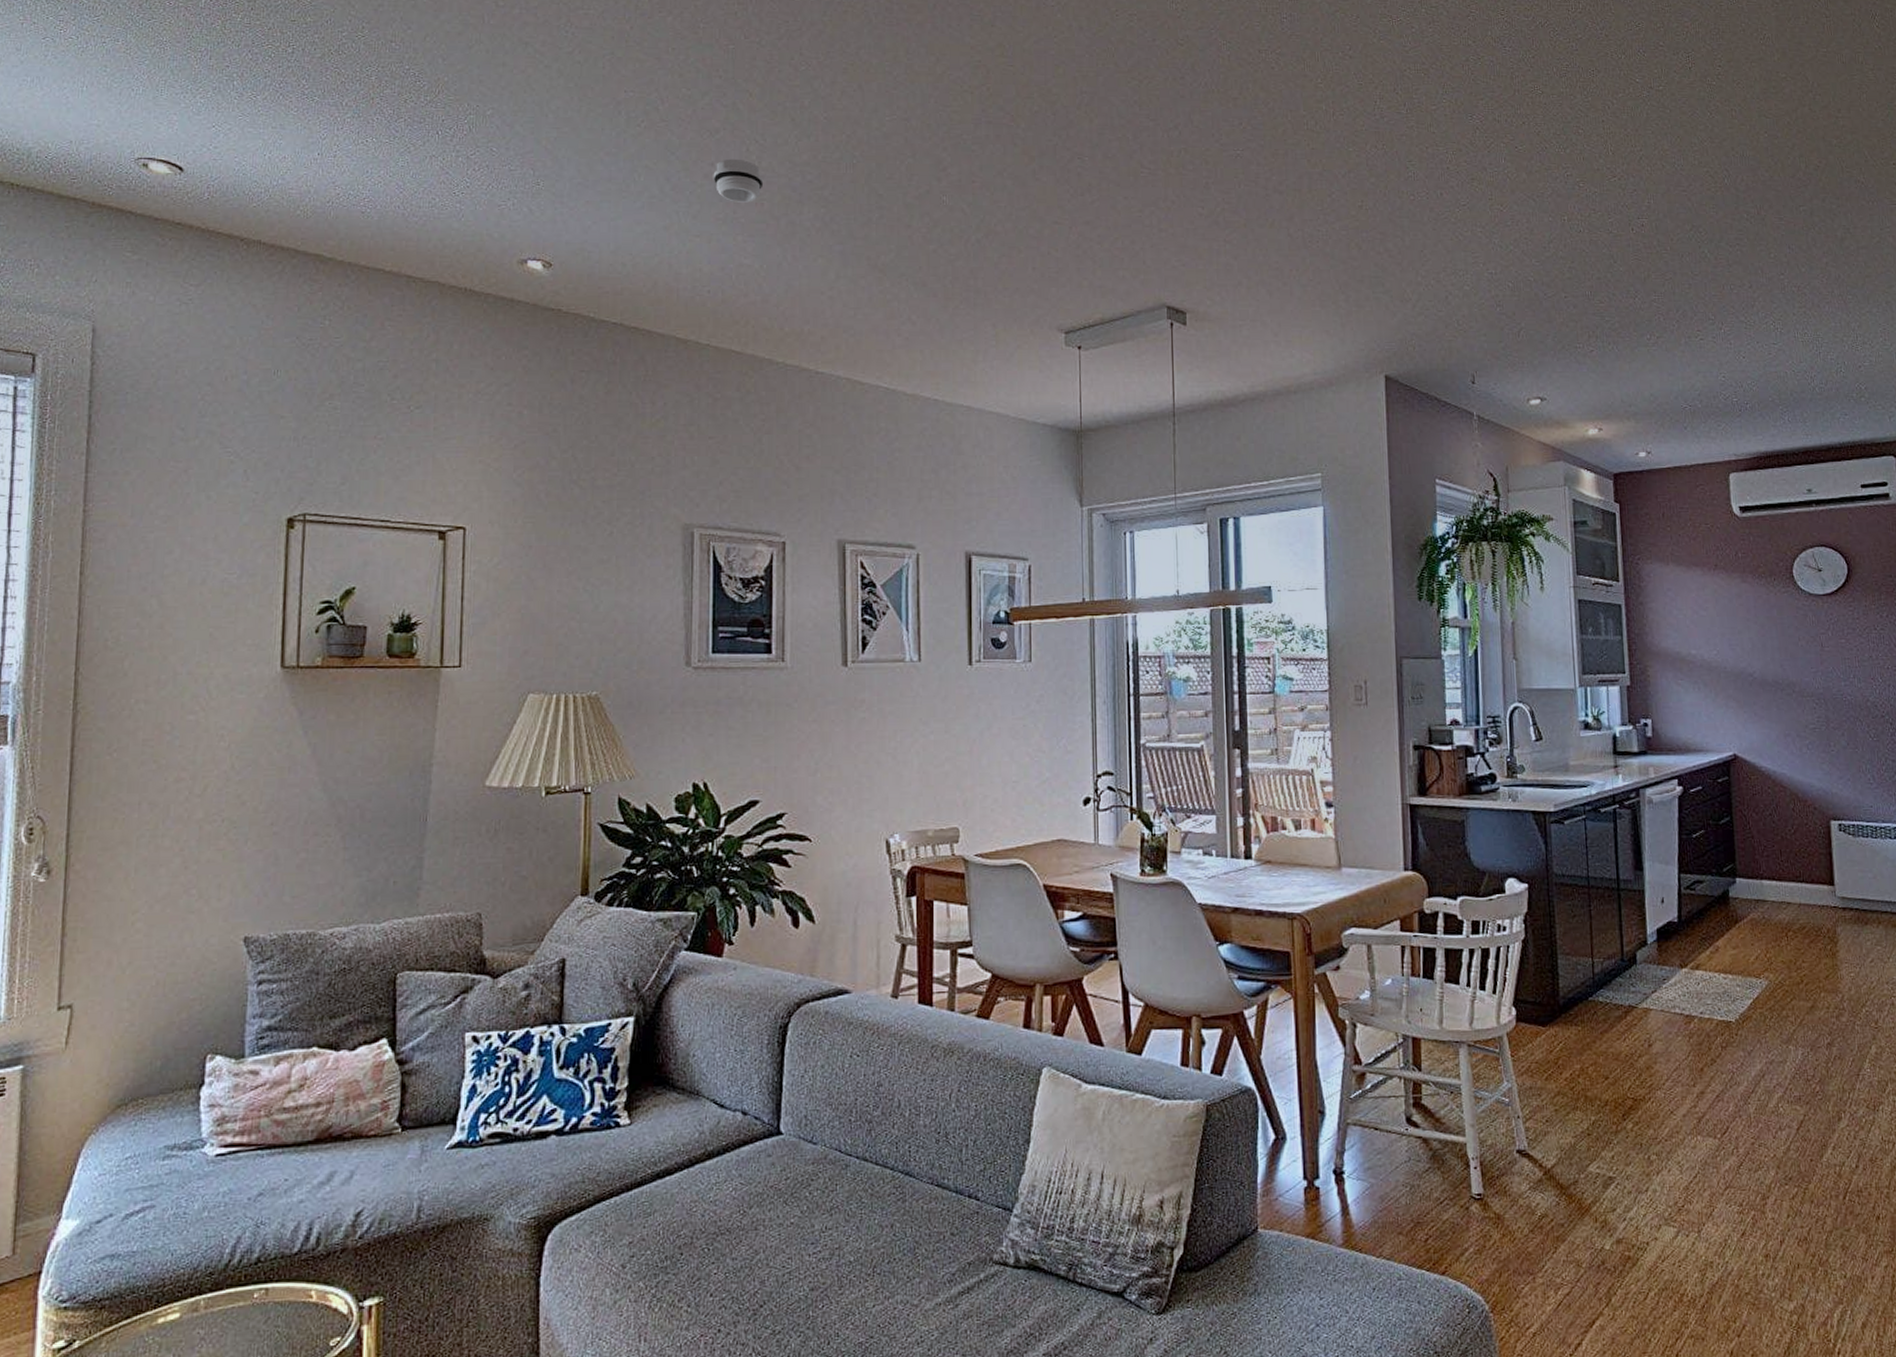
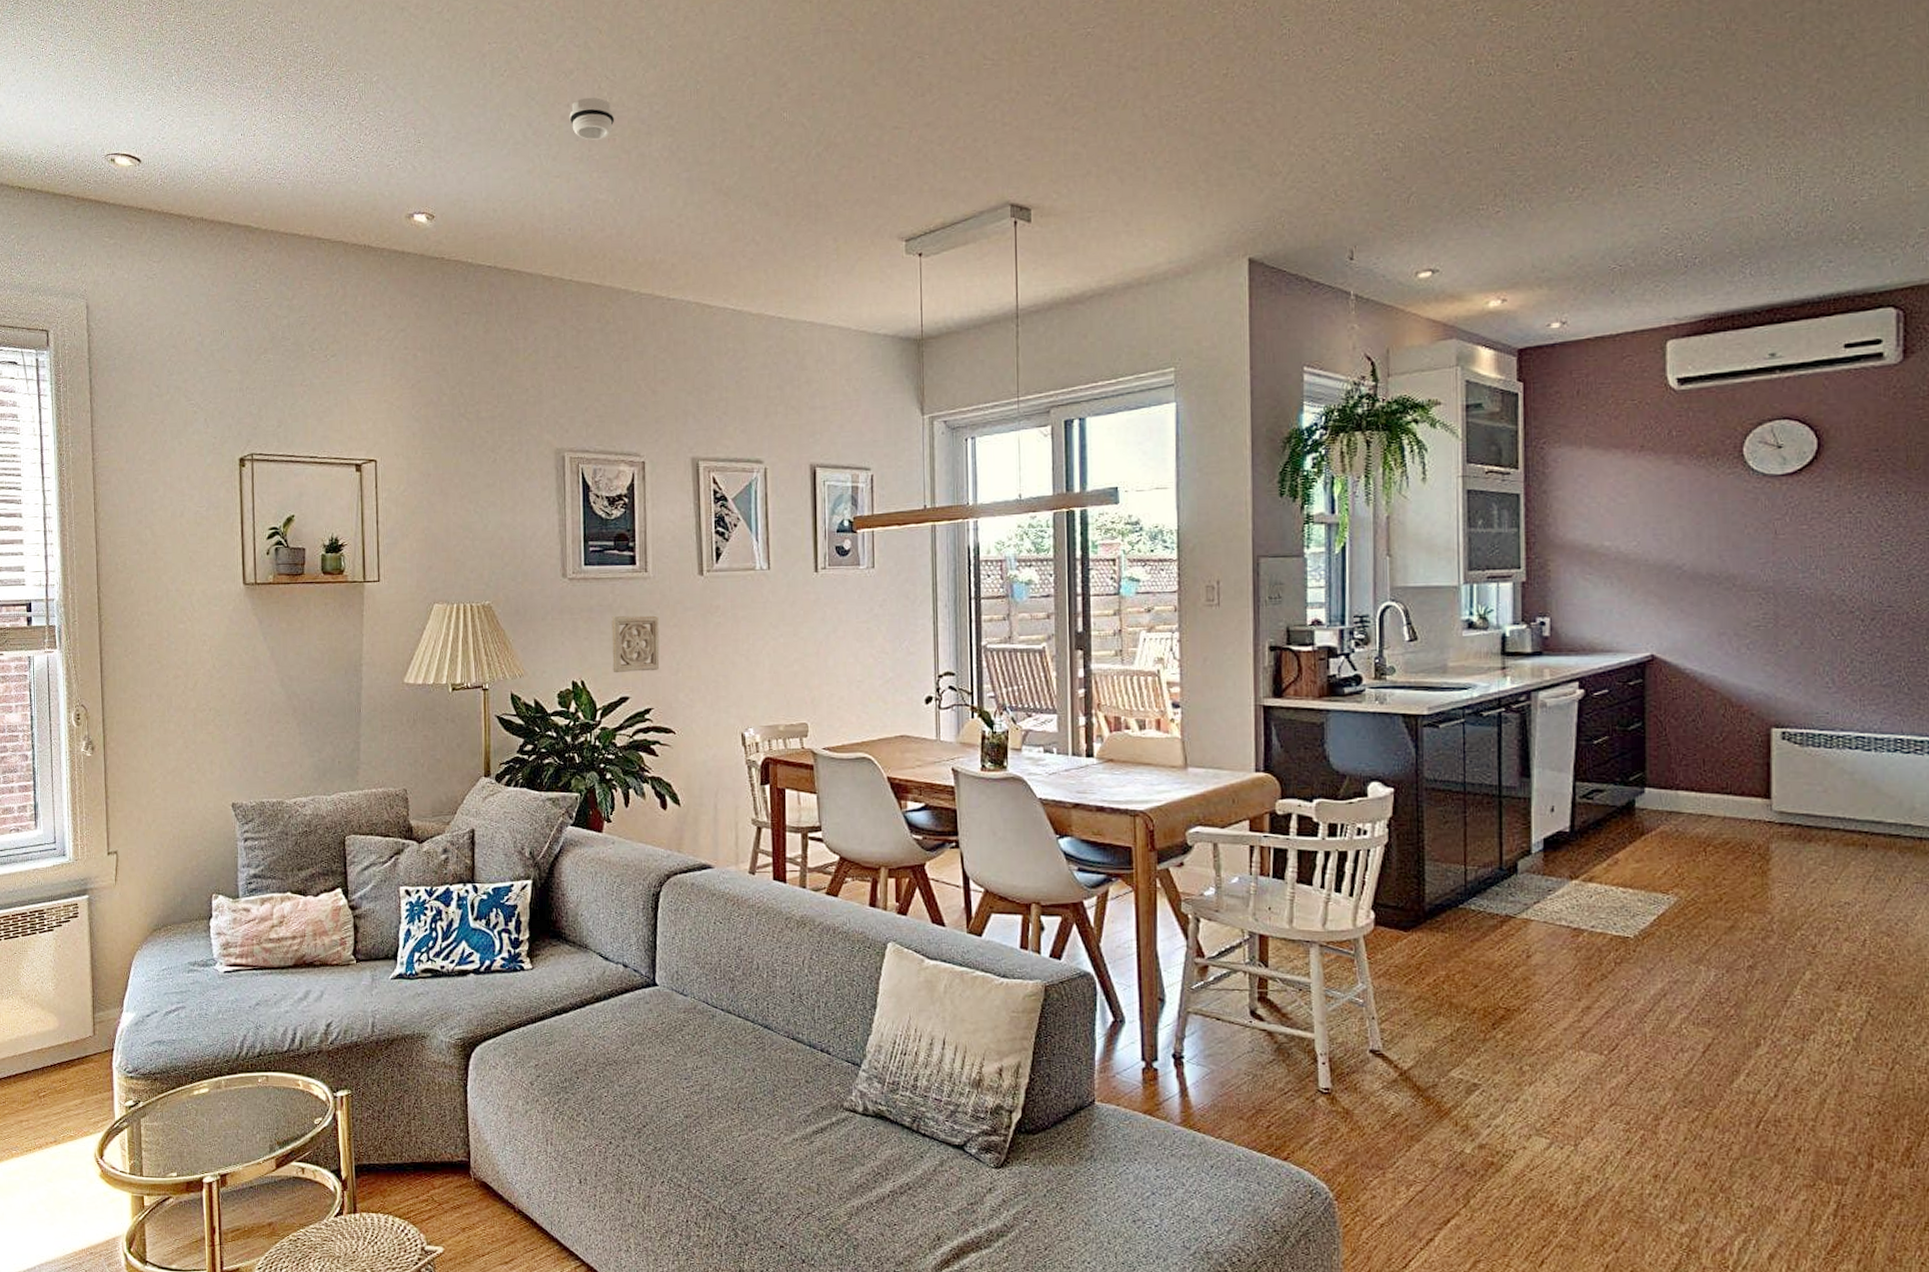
wall ornament: none [741,709,796,774] -> present [611,615,660,673]

